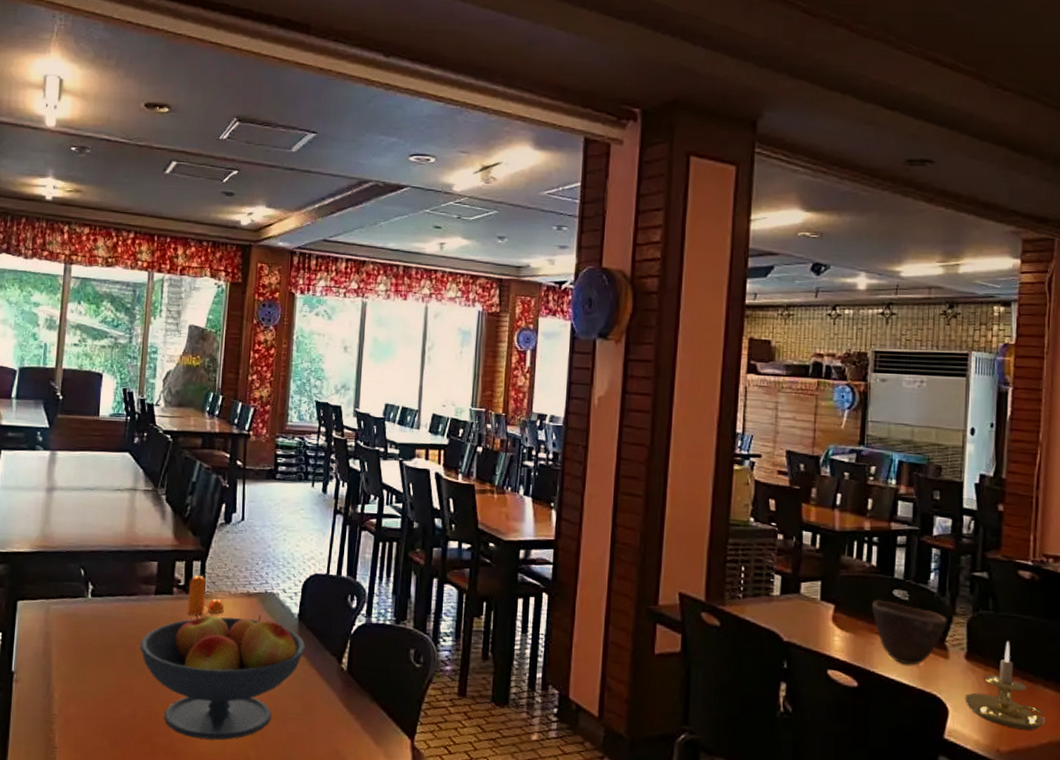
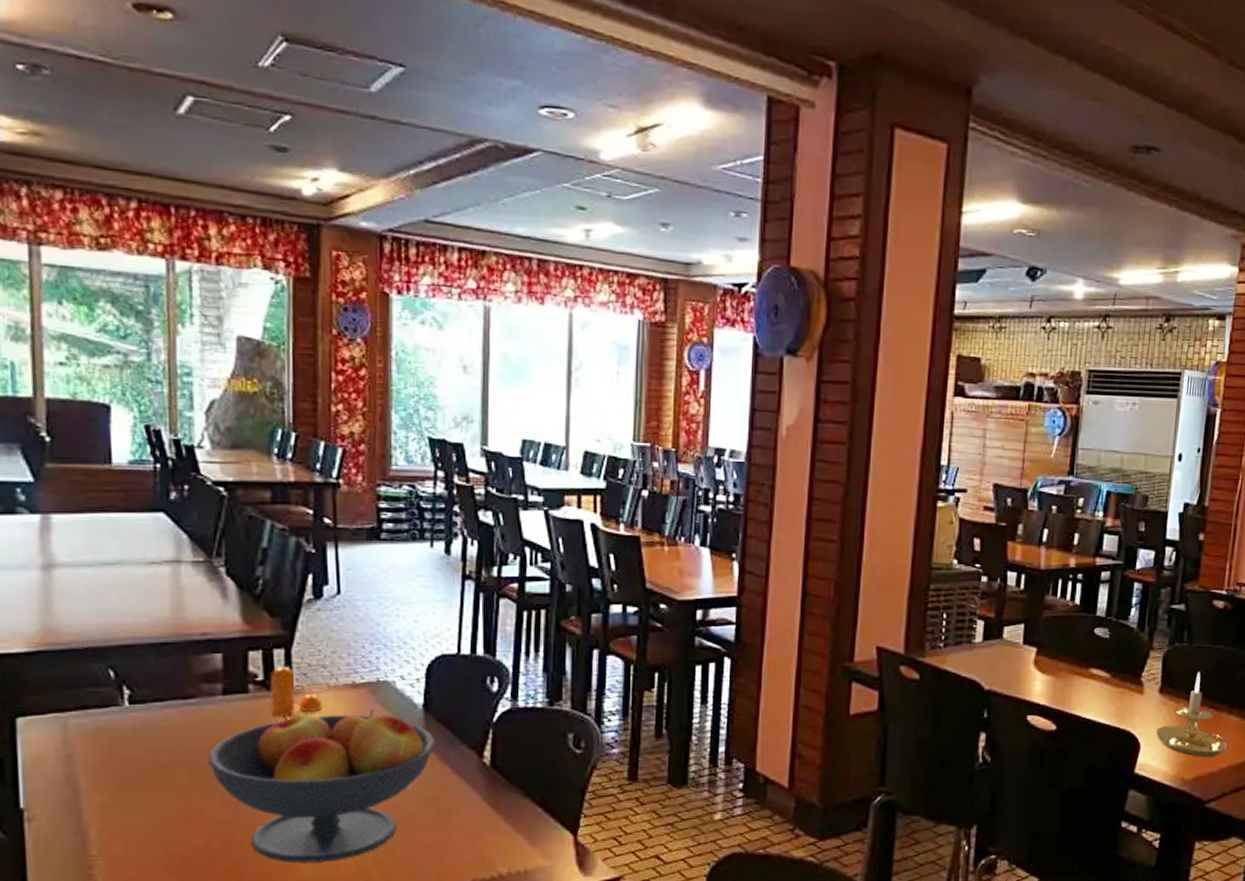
bowl: present [871,599,947,666] -> none [1072,639,1144,704]

